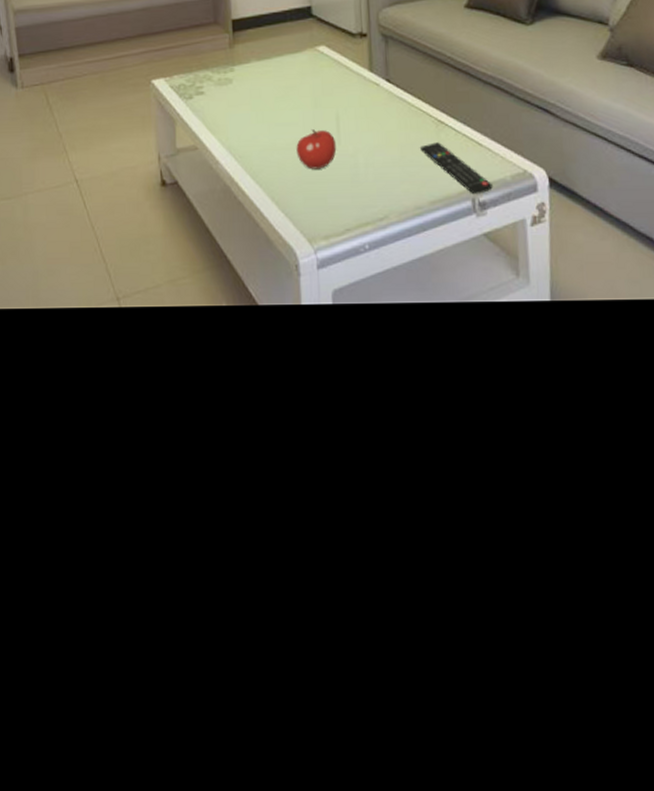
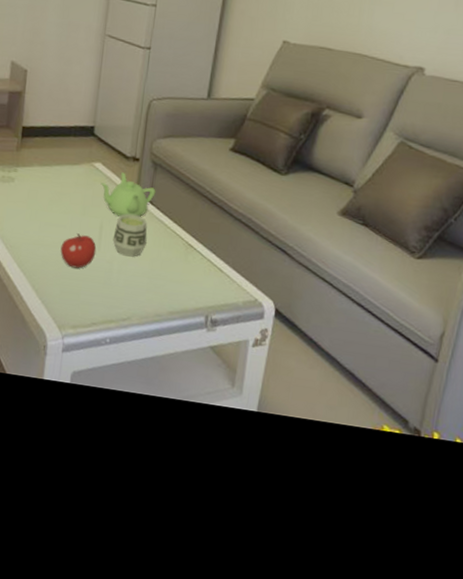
teapot: none [328,52,392,102] -> present [100,172,156,217]
cup: none [352,97,391,146] -> present [113,214,148,257]
remote control: present [419,142,493,195] -> none [168,262,226,313]

